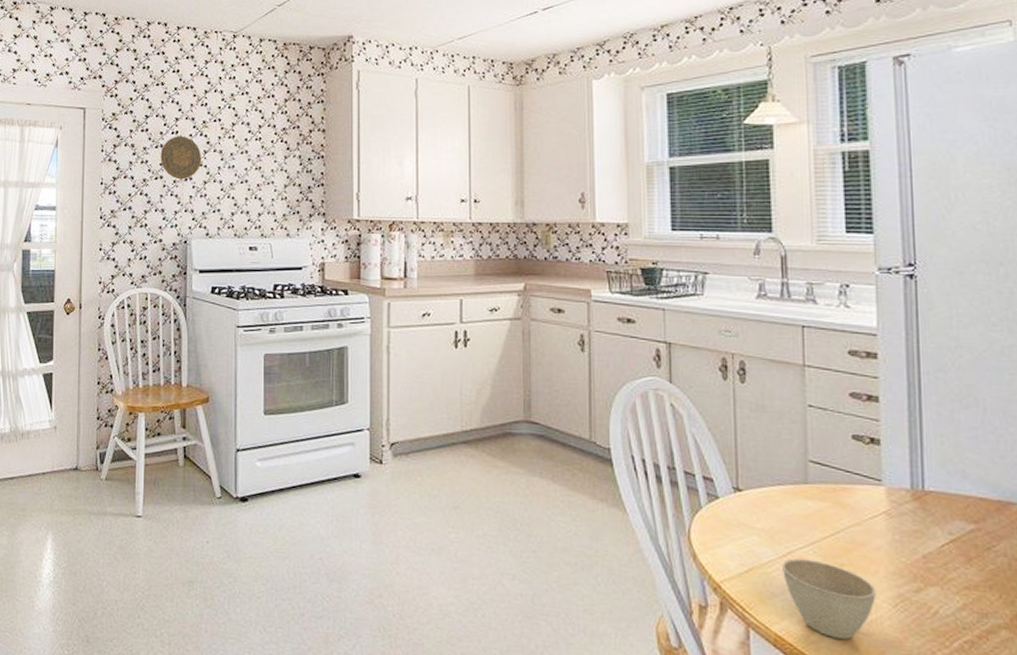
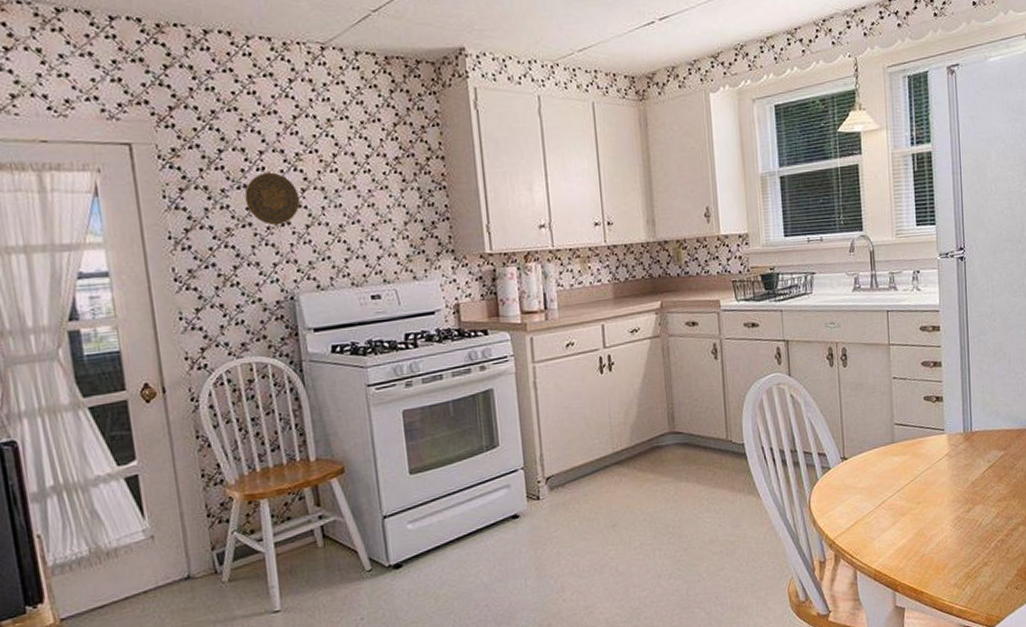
cup: present [782,558,876,639] -> none [878,503,942,562]

